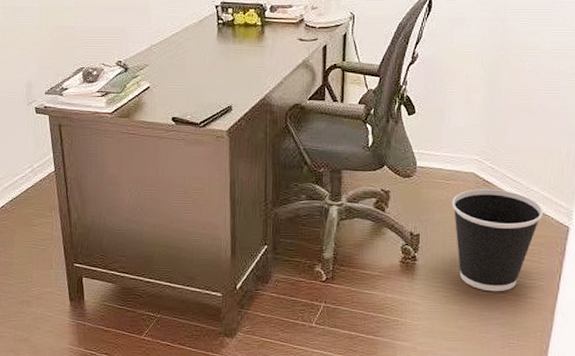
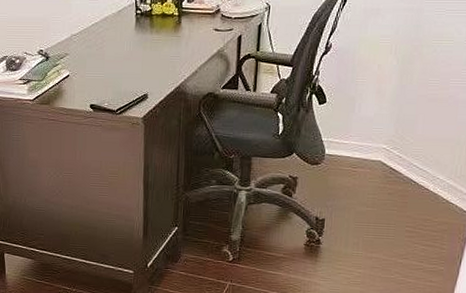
wastebasket: present [451,189,543,292] -> none [357,177,448,275]

